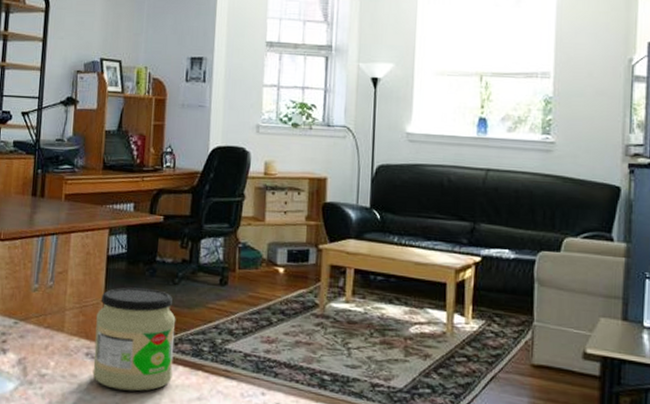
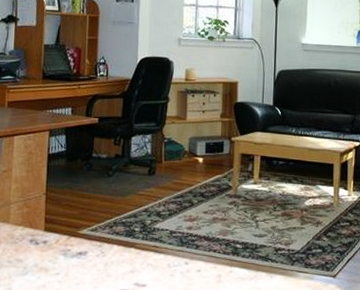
jar: present [92,287,176,391] -> none [37,181,111,270]

